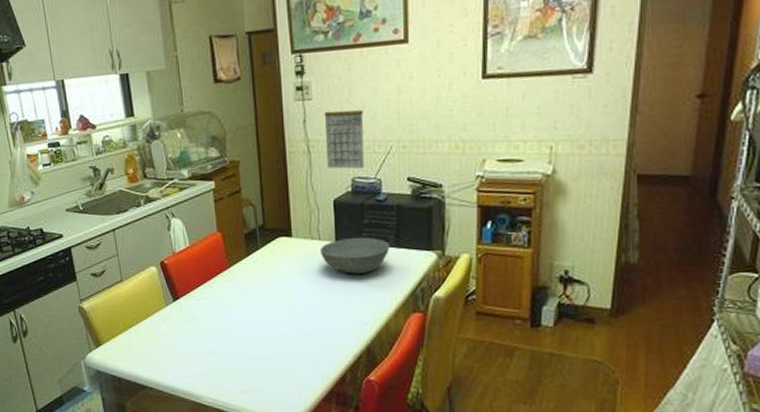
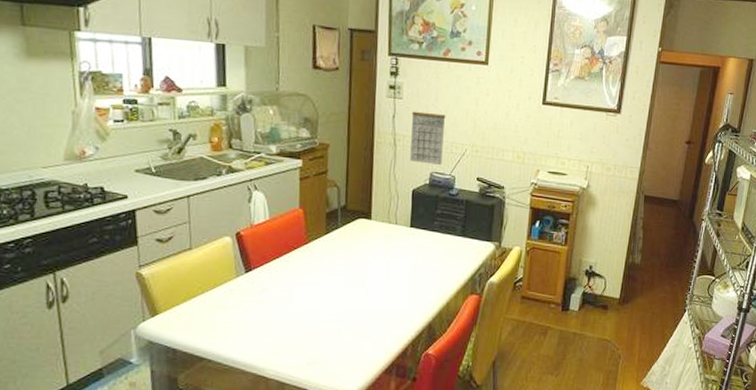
bowl: present [319,237,390,274] -> none [395,224,457,258]

